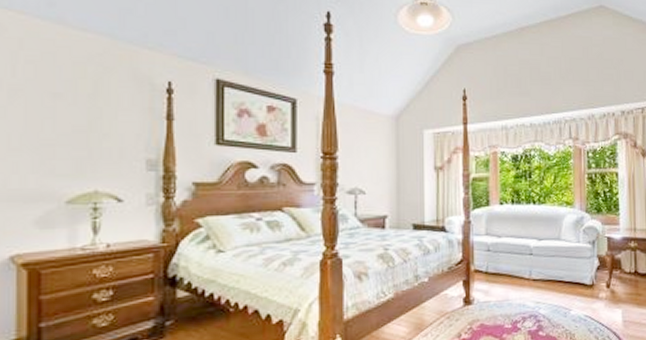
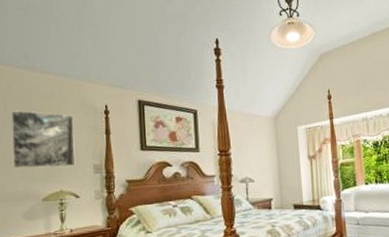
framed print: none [21,76,122,160] -> present [10,110,76,169]

